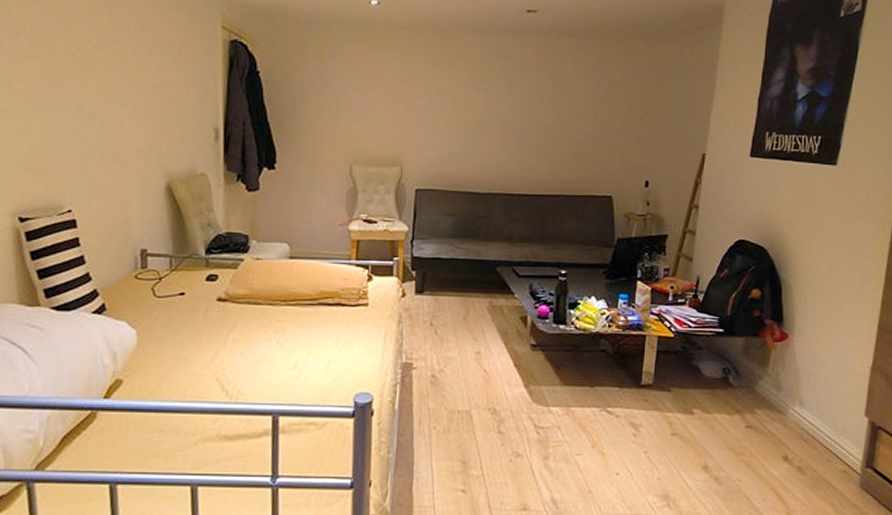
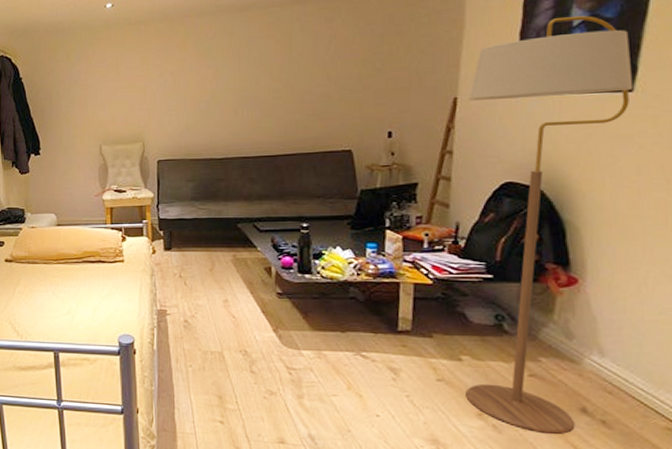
floor lamp: none [694,90,837,482] -> present [465,16,634,434]

